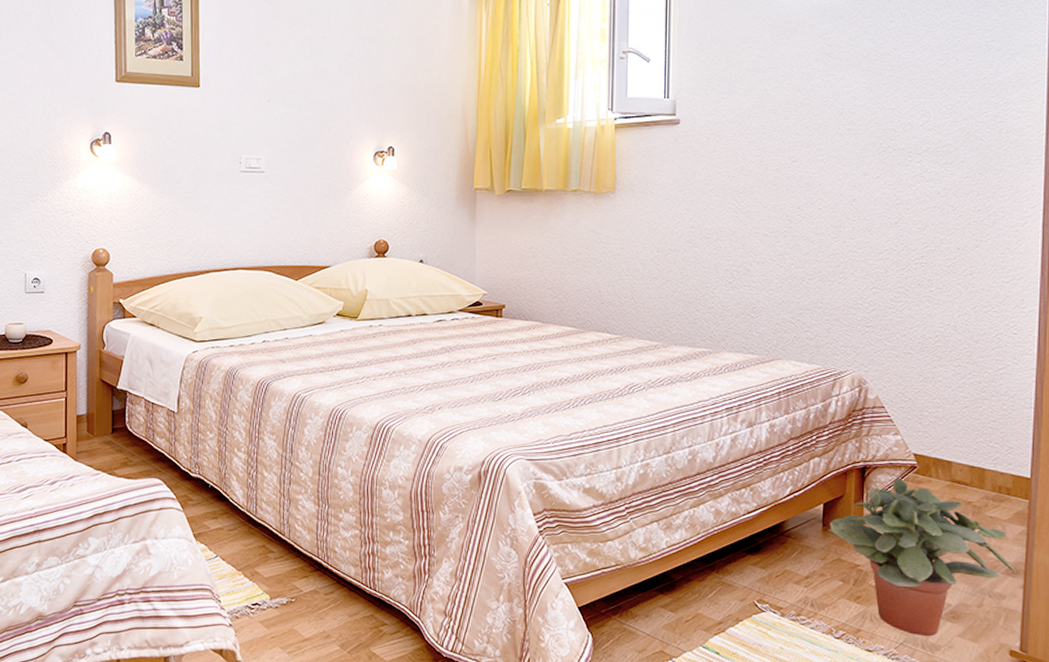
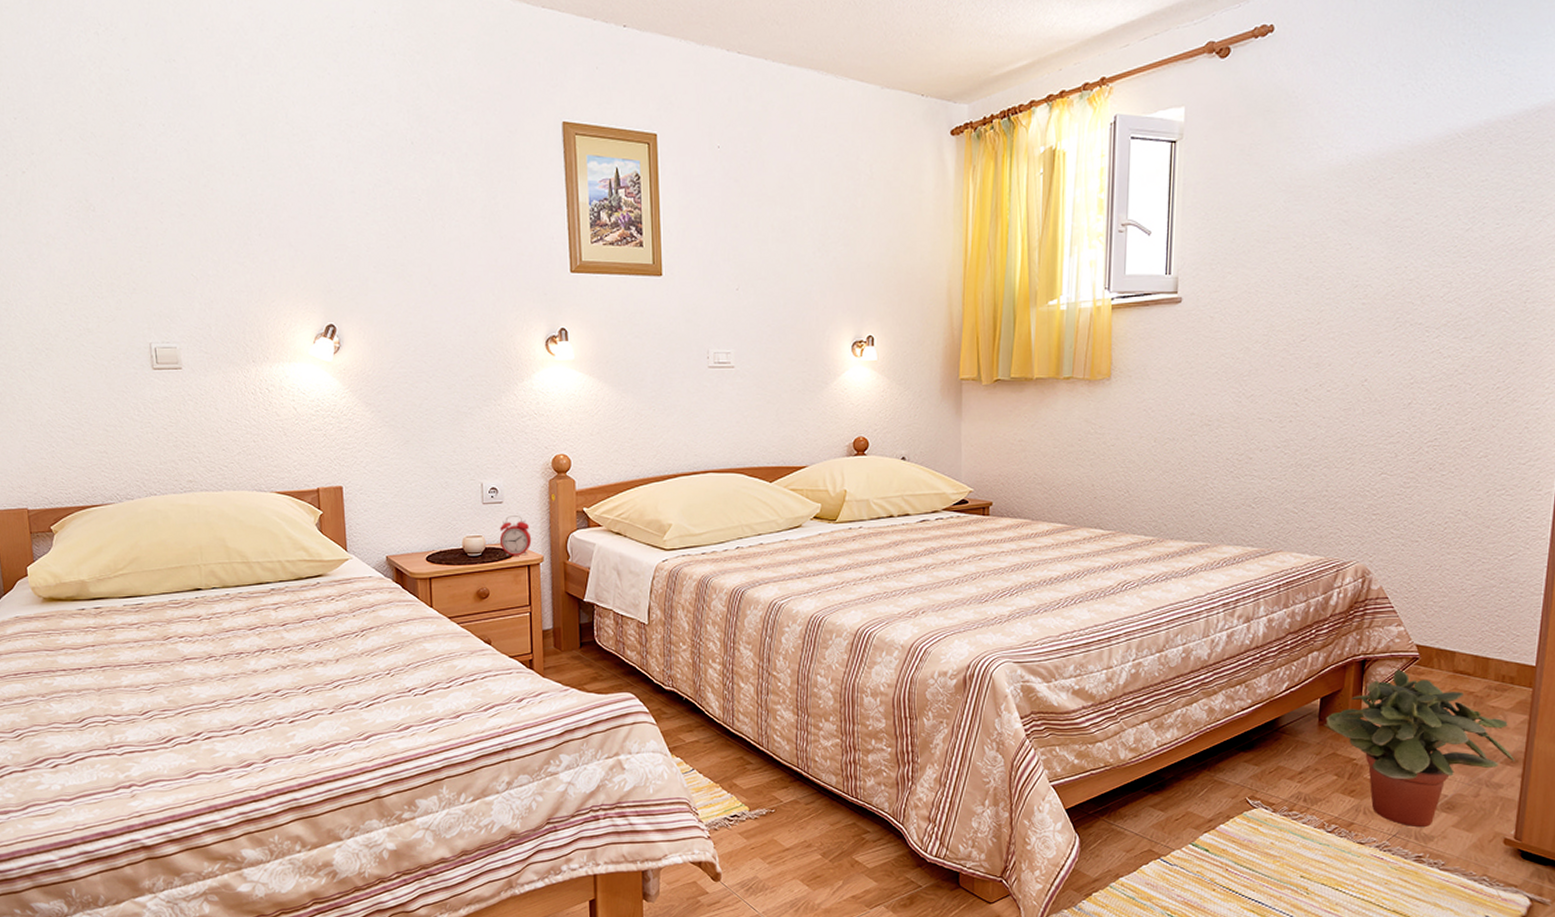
alarm clock: none [39,305,70,344] -> present [499,516,532,557]

